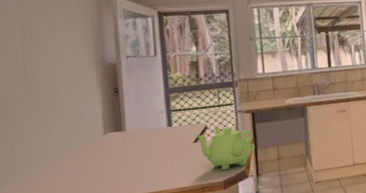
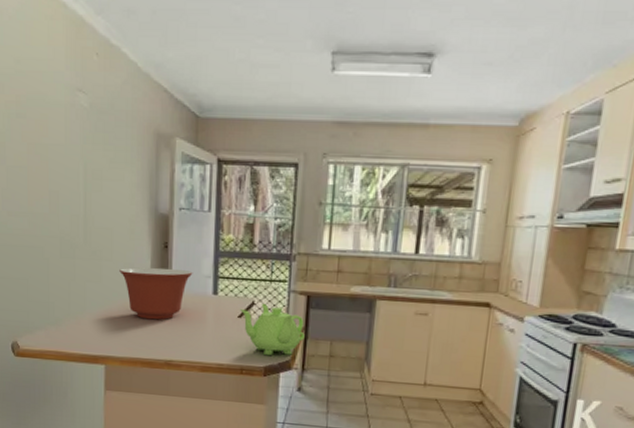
mixing bowl: none [69,110,146,162] -> present [119,267,193,320]

